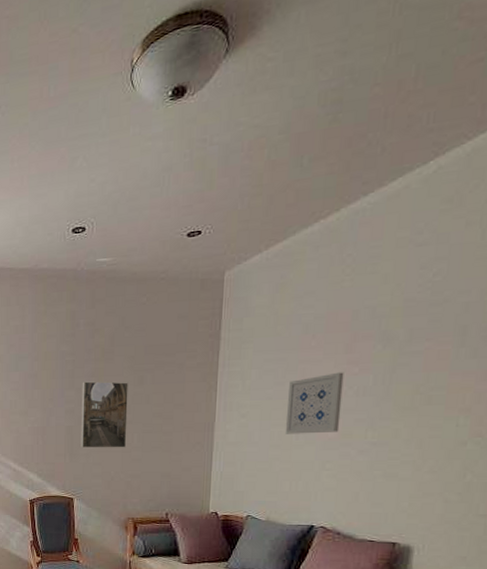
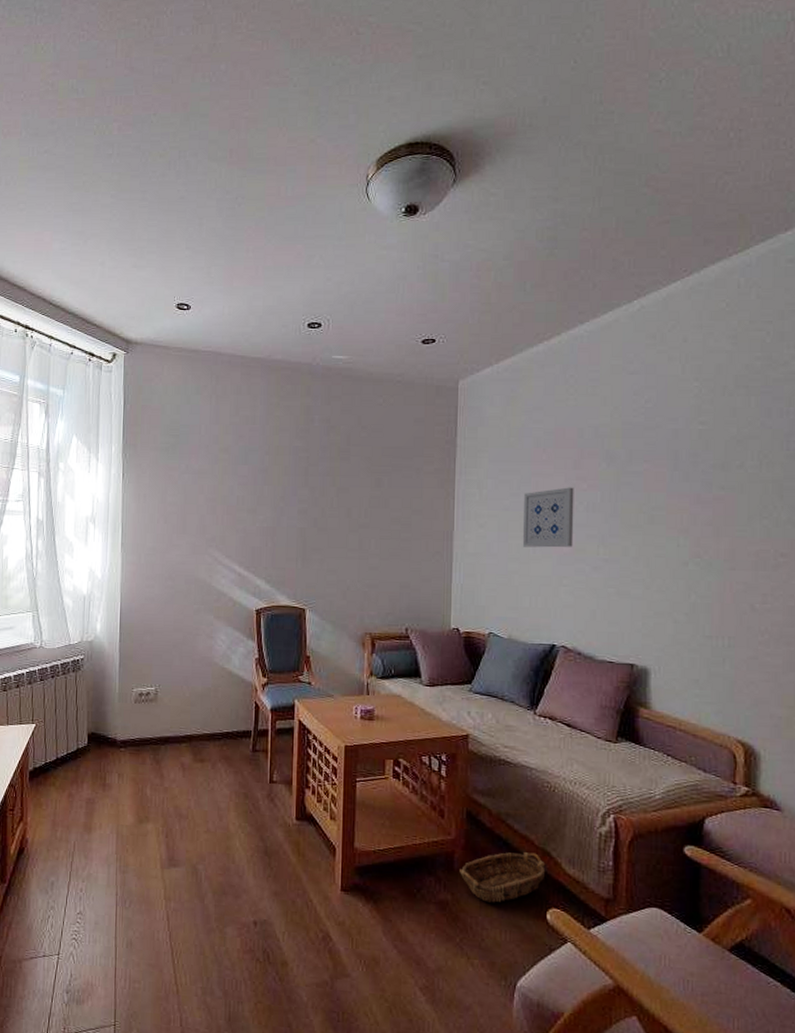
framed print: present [81,381,128,449] -> none [314,480,365,555]

